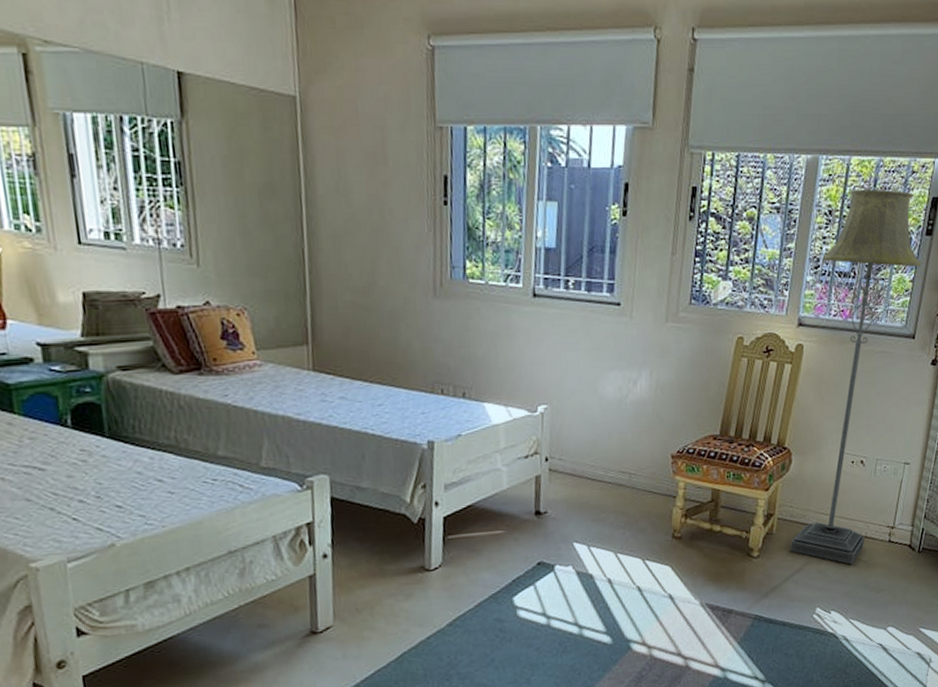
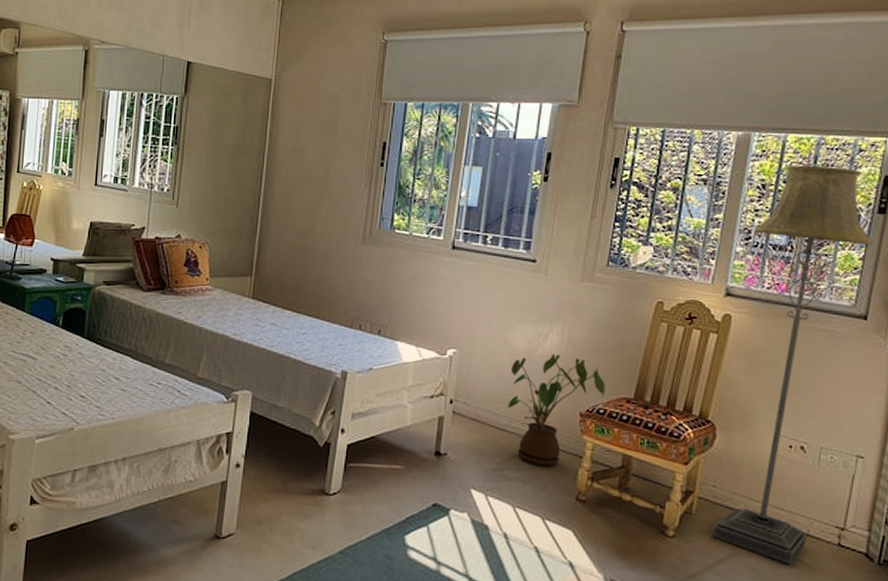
house plant: none [602,399,694,511] -> present [507,354,605,467]

